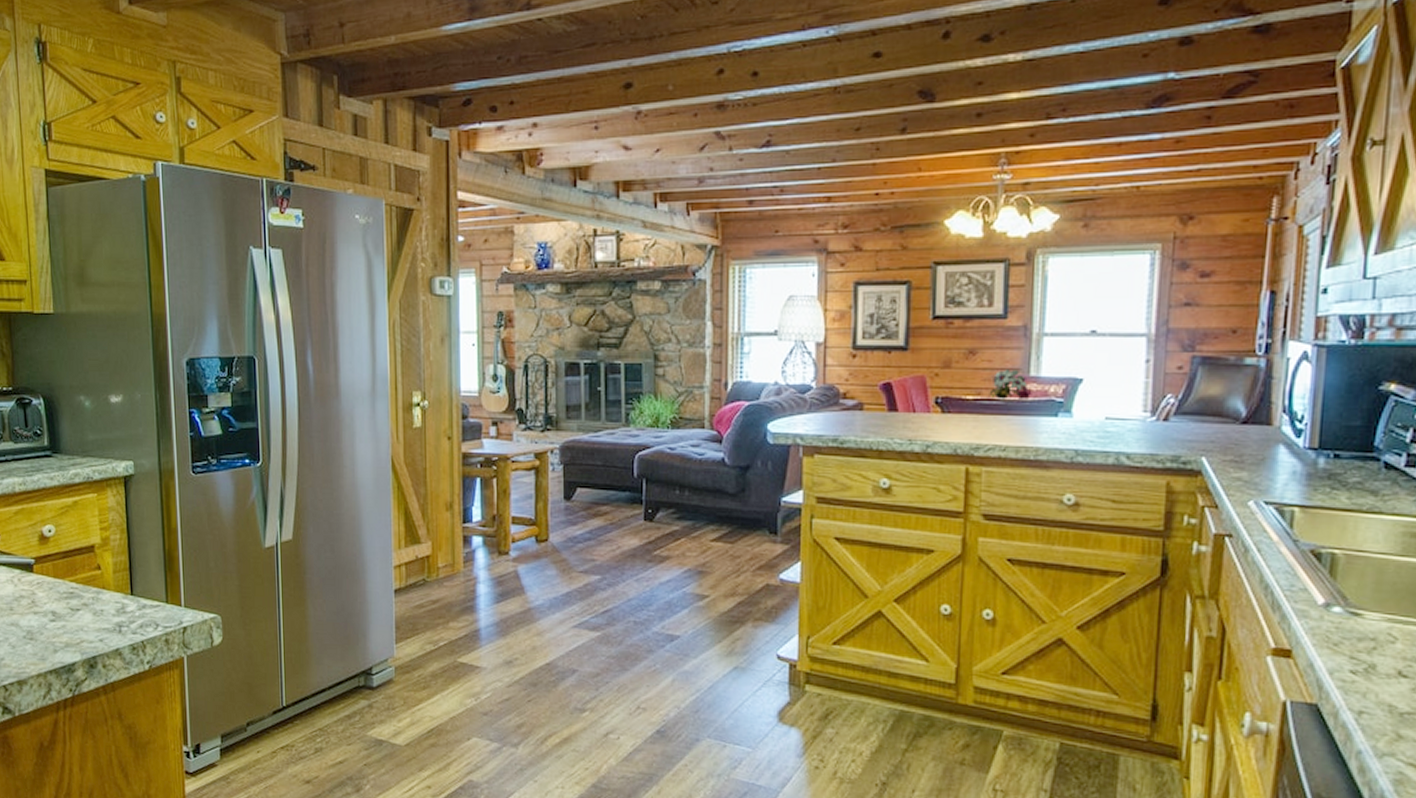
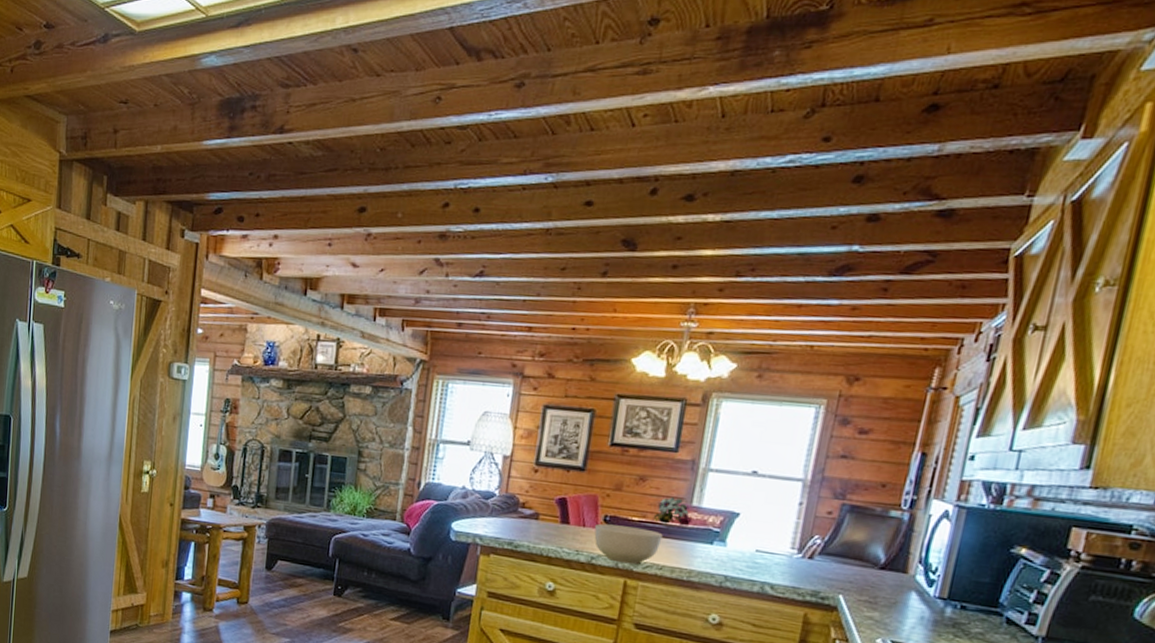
bowl: none [925,406,1002,449] -> present [594,523,663,565]

